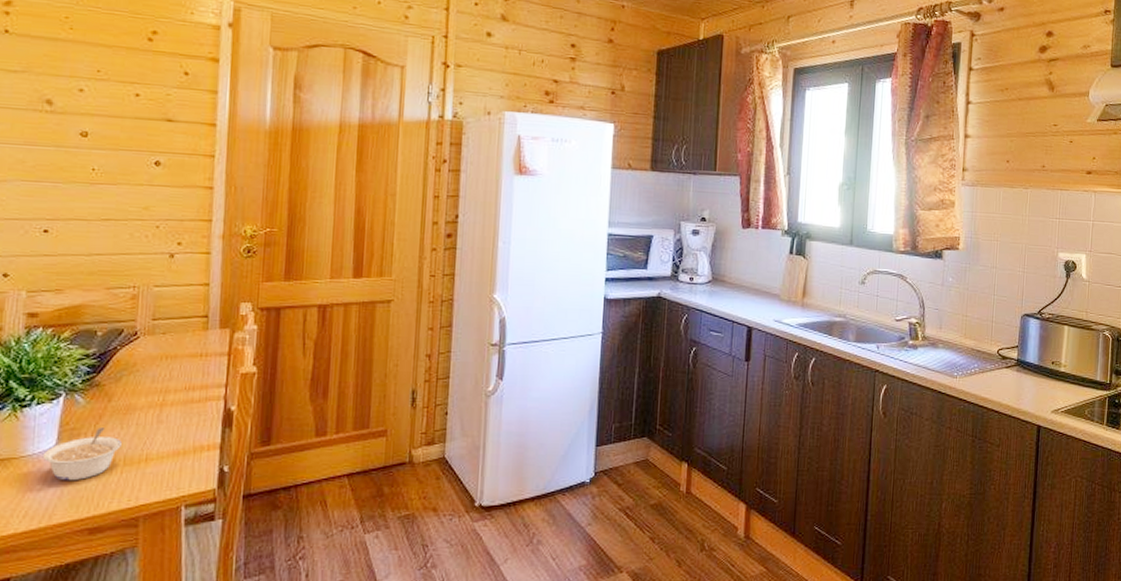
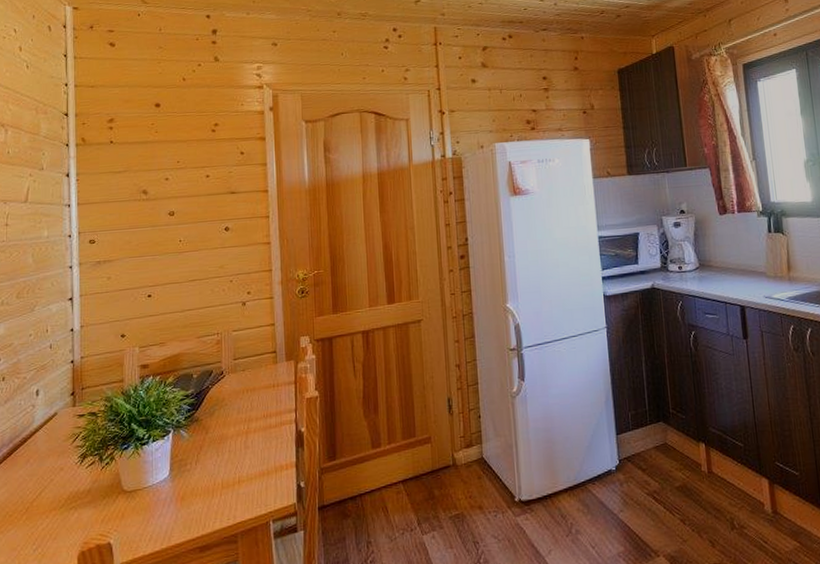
legume: present [42,428,122,481] -> none [160,457,219,506]

